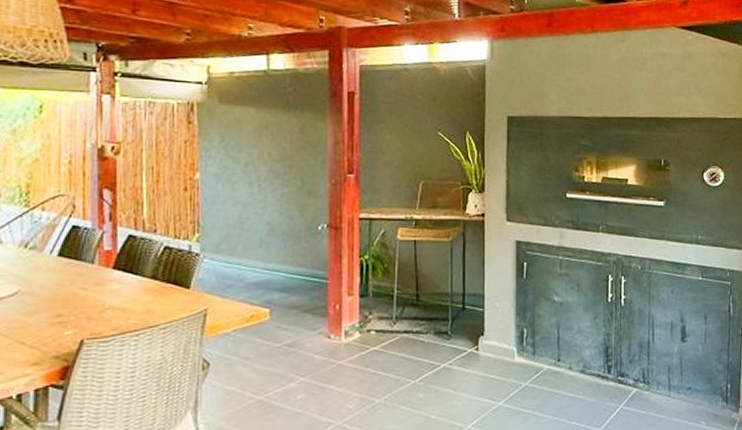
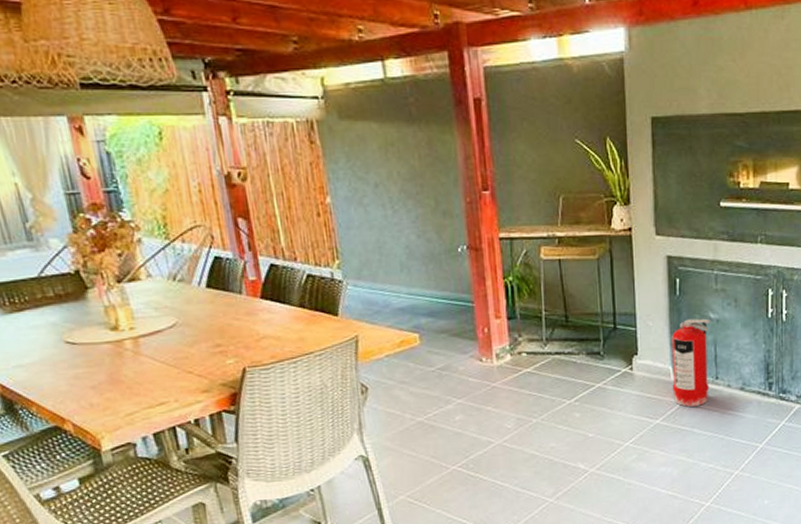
fire extinguisher: none [516,301,554,389] -> present [672,318,710,407]

